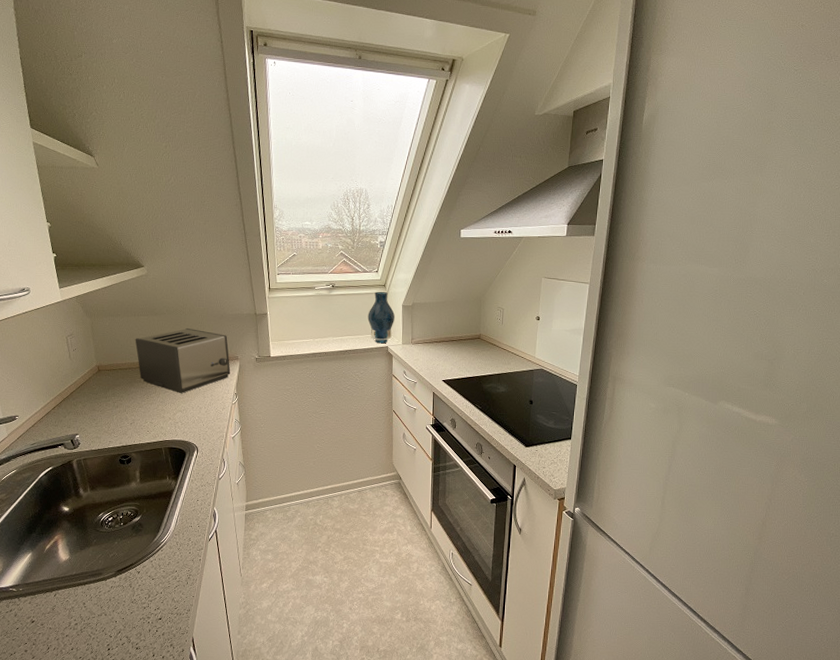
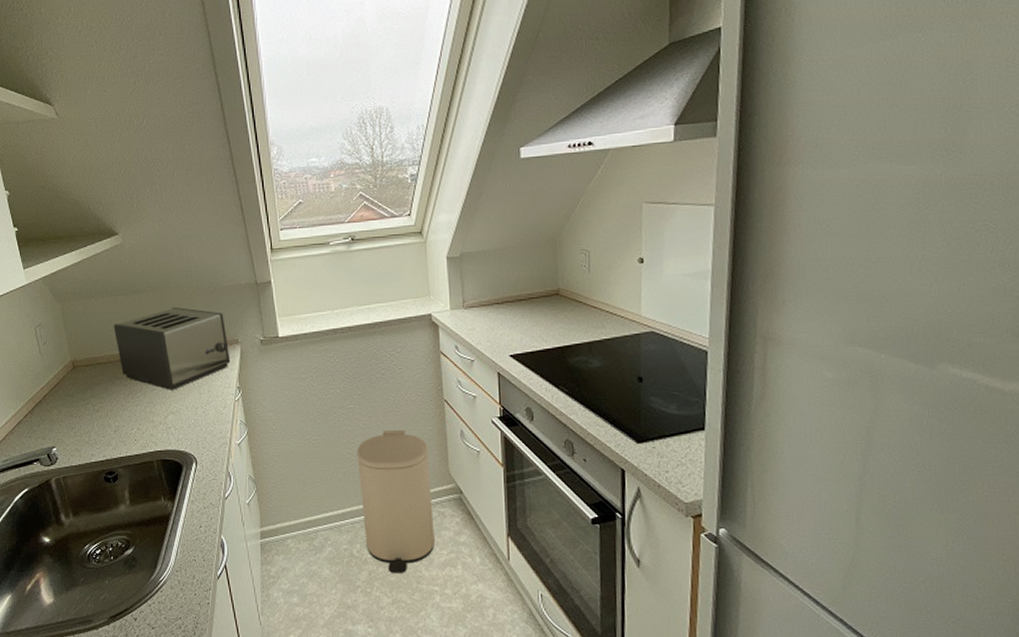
pedal bin: none [324,431,379,537] -> present [356,429,435,573]
vase: present [367,292,395,344] -> none [401,241,439,311]

